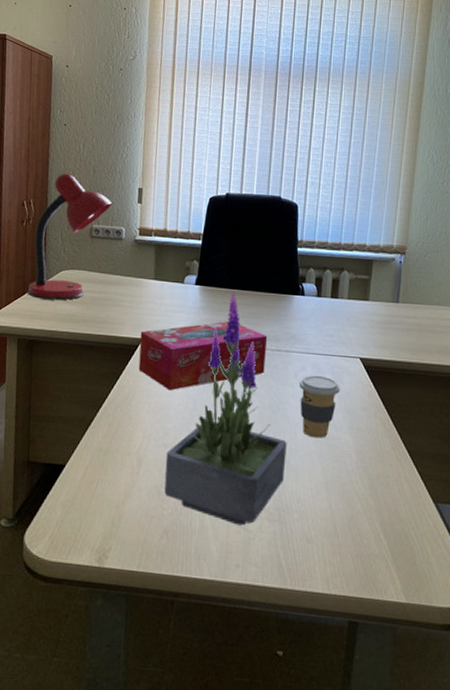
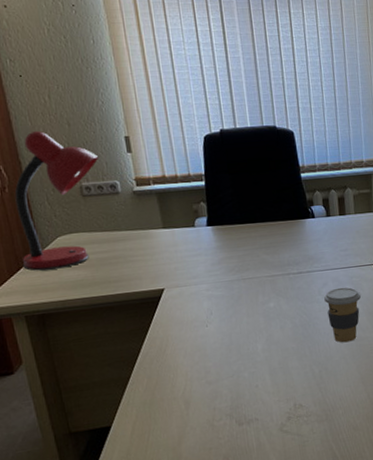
tissue box: present [138,321,268,391] -> none [160,255,291,332]
potted plant: present [164,291,287,526] -> none [211,225,325,434]

